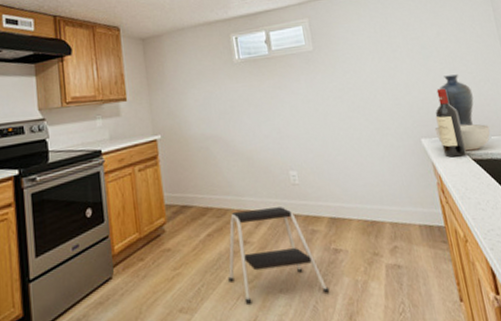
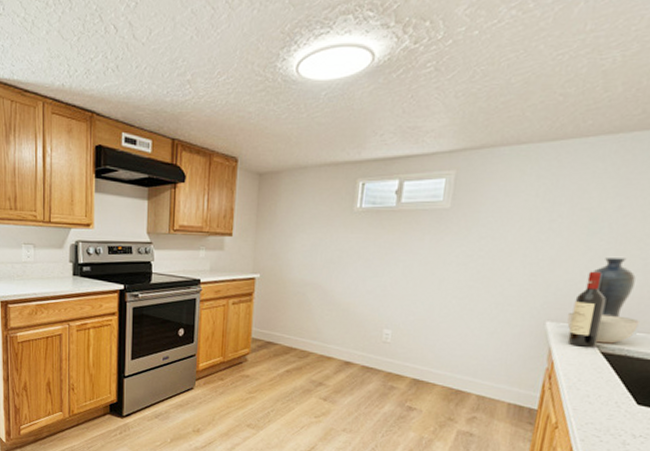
step stool: present [228,207,330,304] -> none [297,357,392,441]

